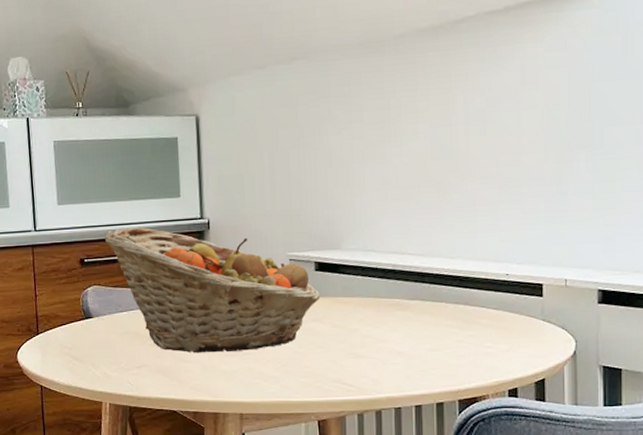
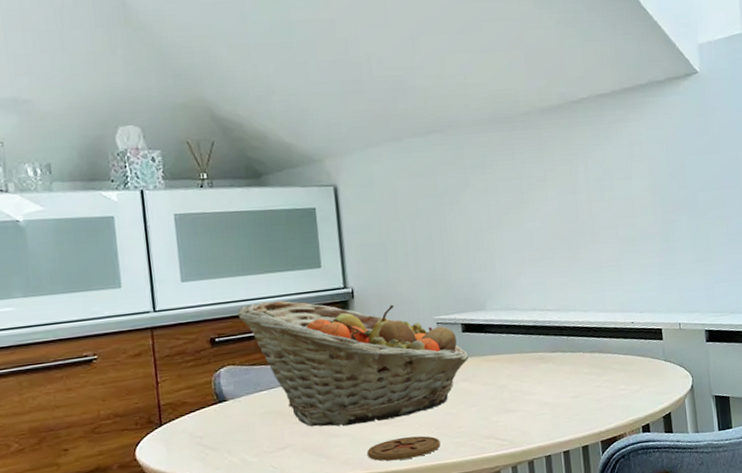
coaster: none [215,371,286,392] -> present [367,435,441,461]

